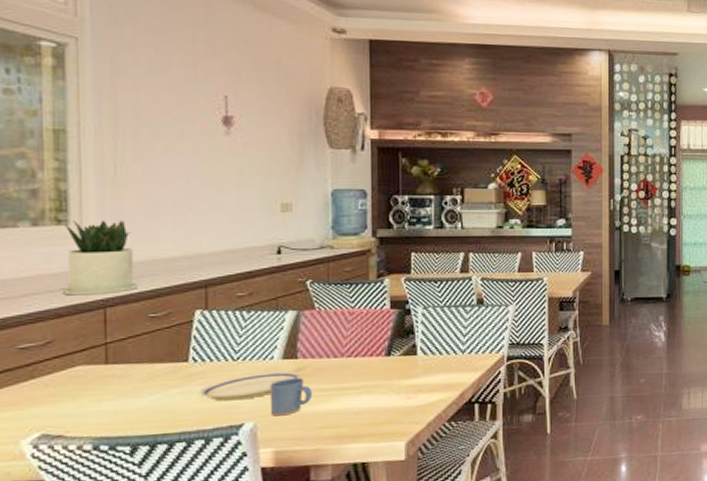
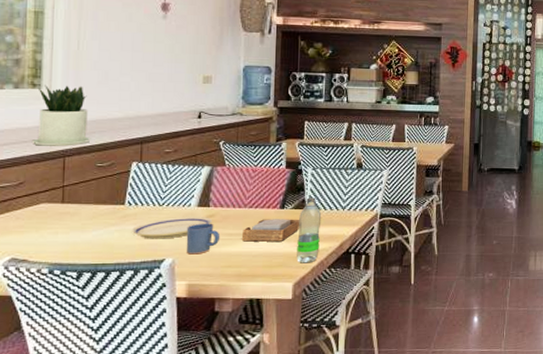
napkin holder: none [339,367,410,398] -> present [241,219,299,242]
bottle: none [408,341,437,418] -> present [297,197,322,263]

